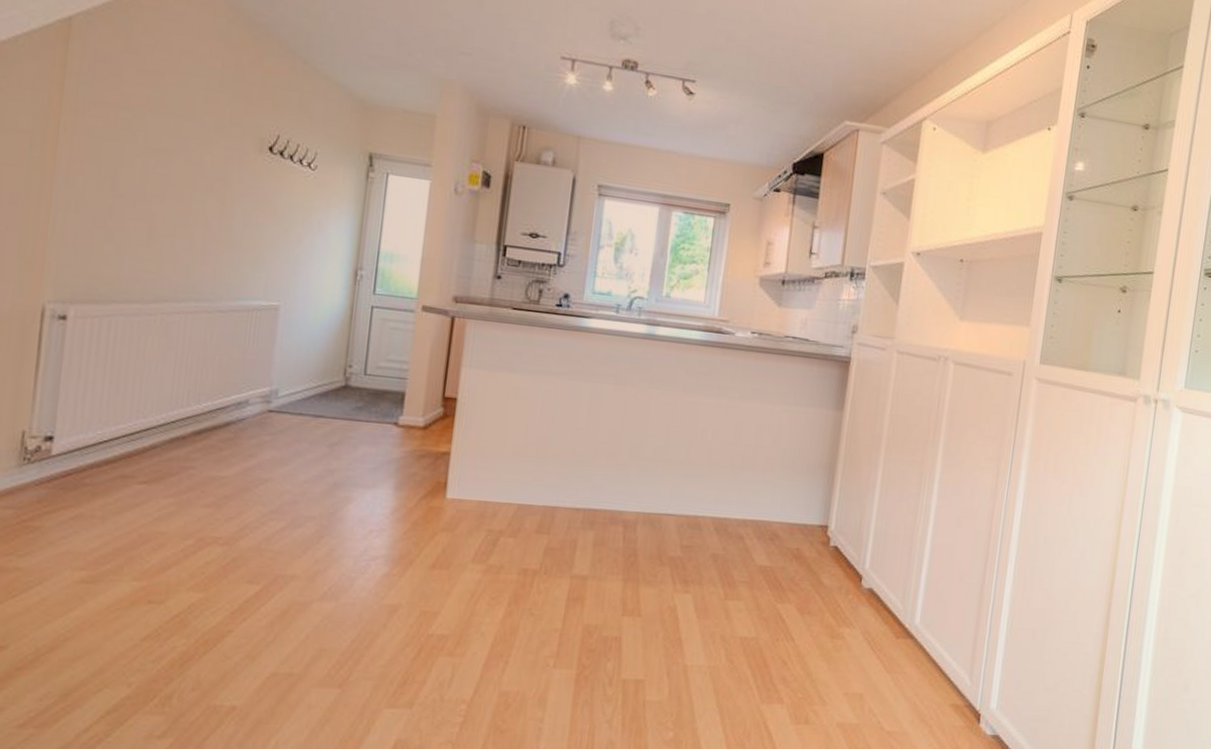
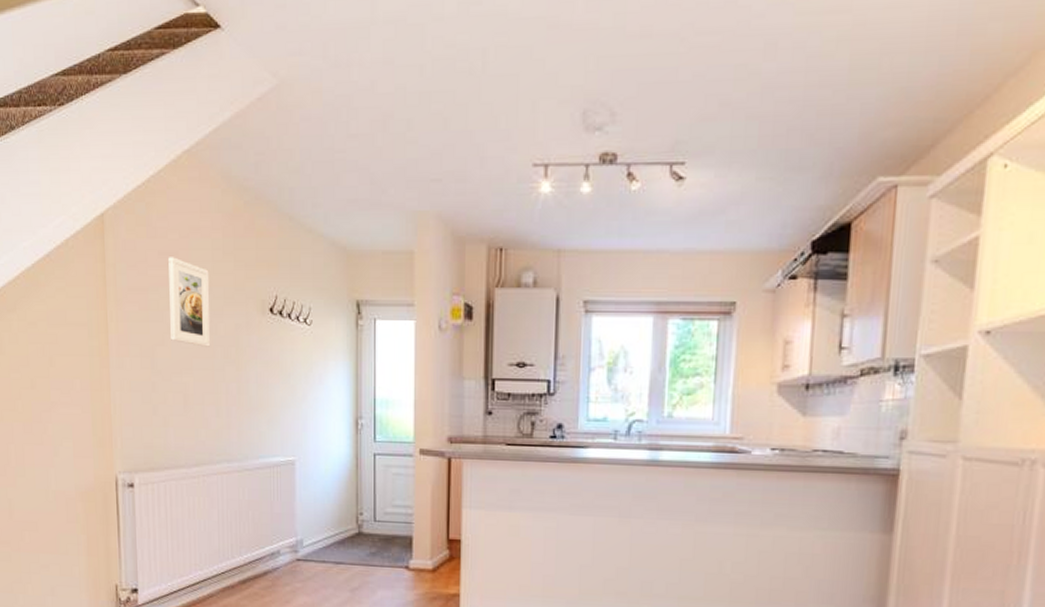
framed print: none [141,76,201,177] -> present [168,257,211,347]

